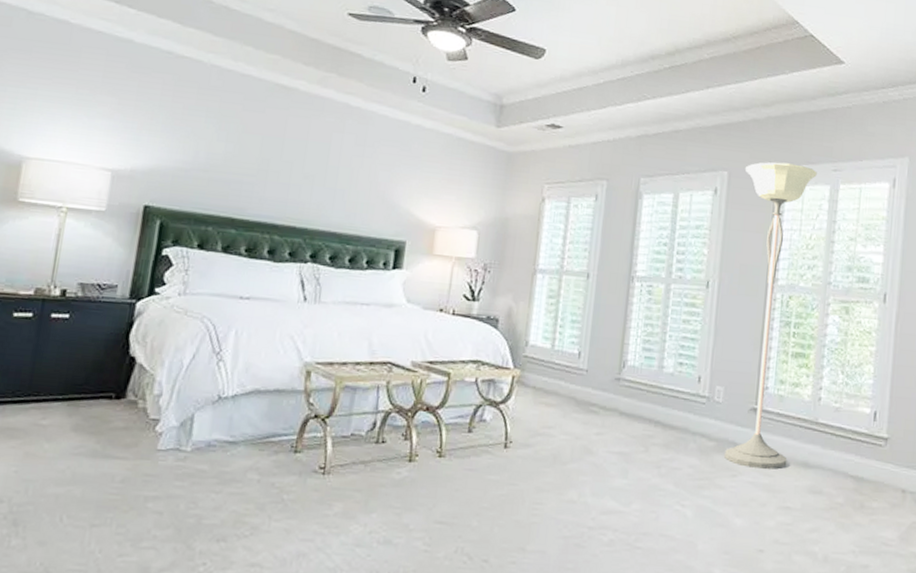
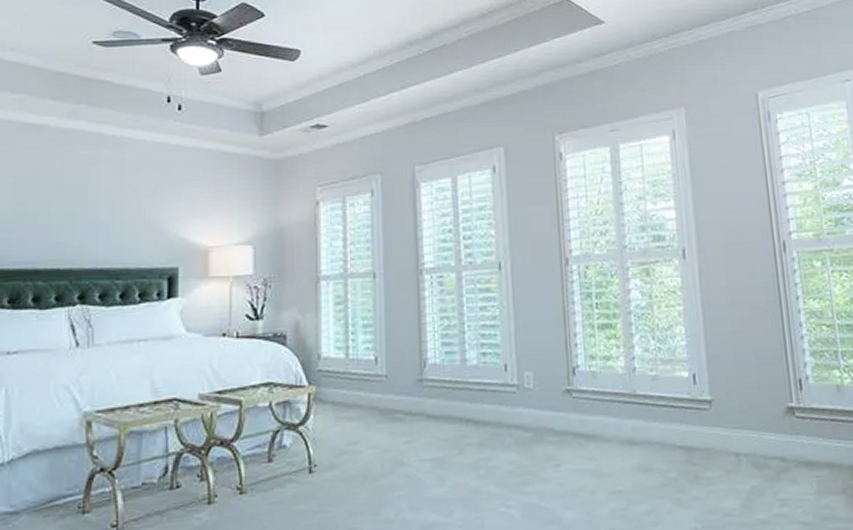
floor lamp: present [724,162,817,469] -> none [520,130,611,454]

